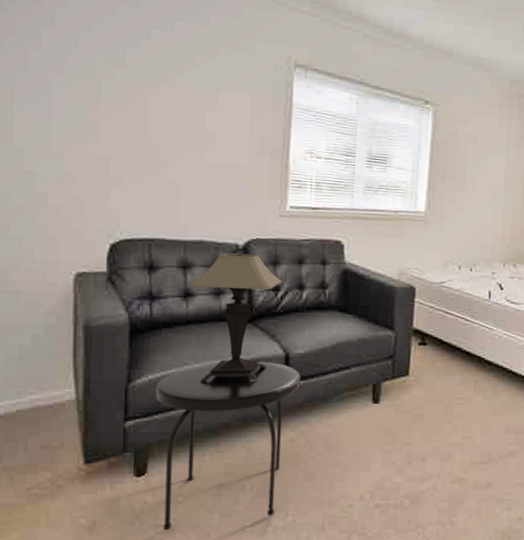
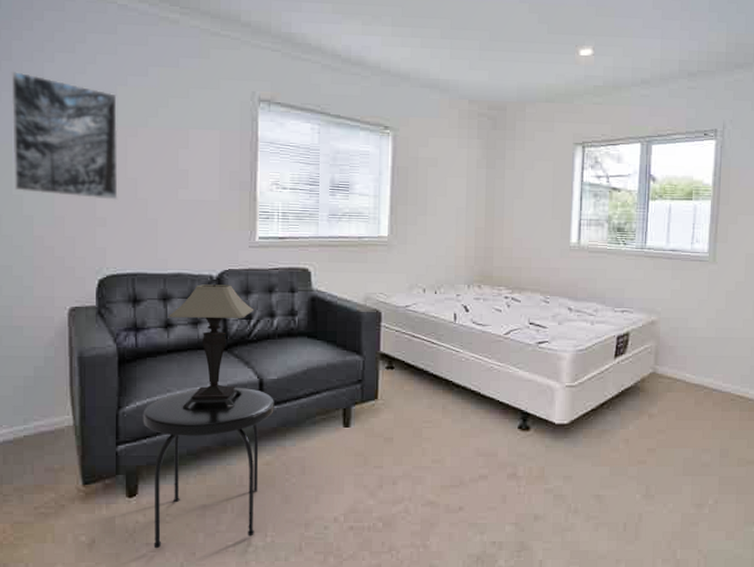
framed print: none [15,14,138,161] -> present [11,71,118,201]

